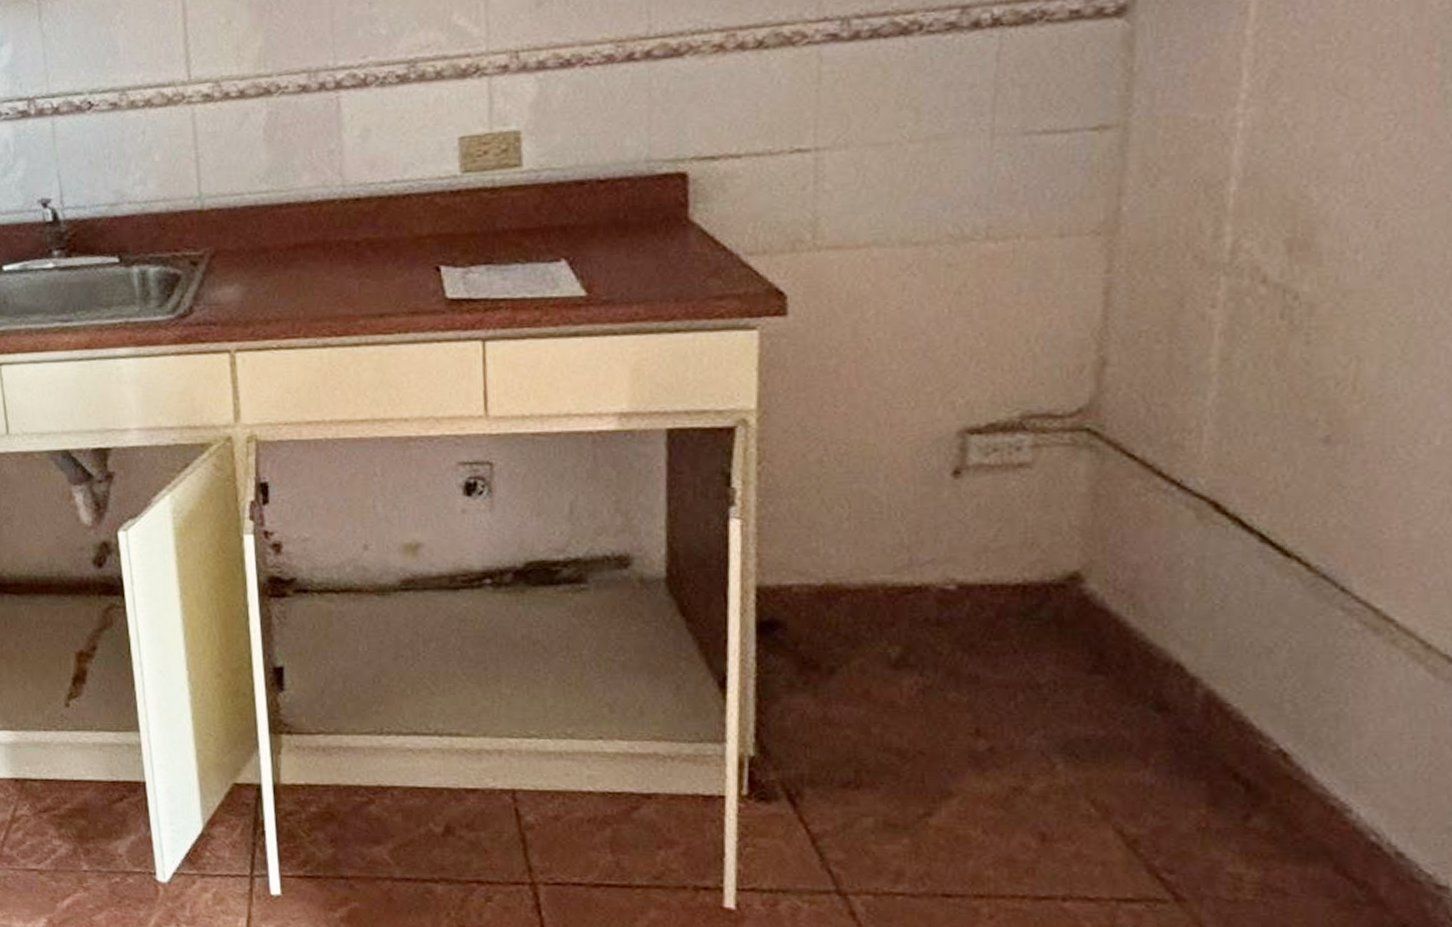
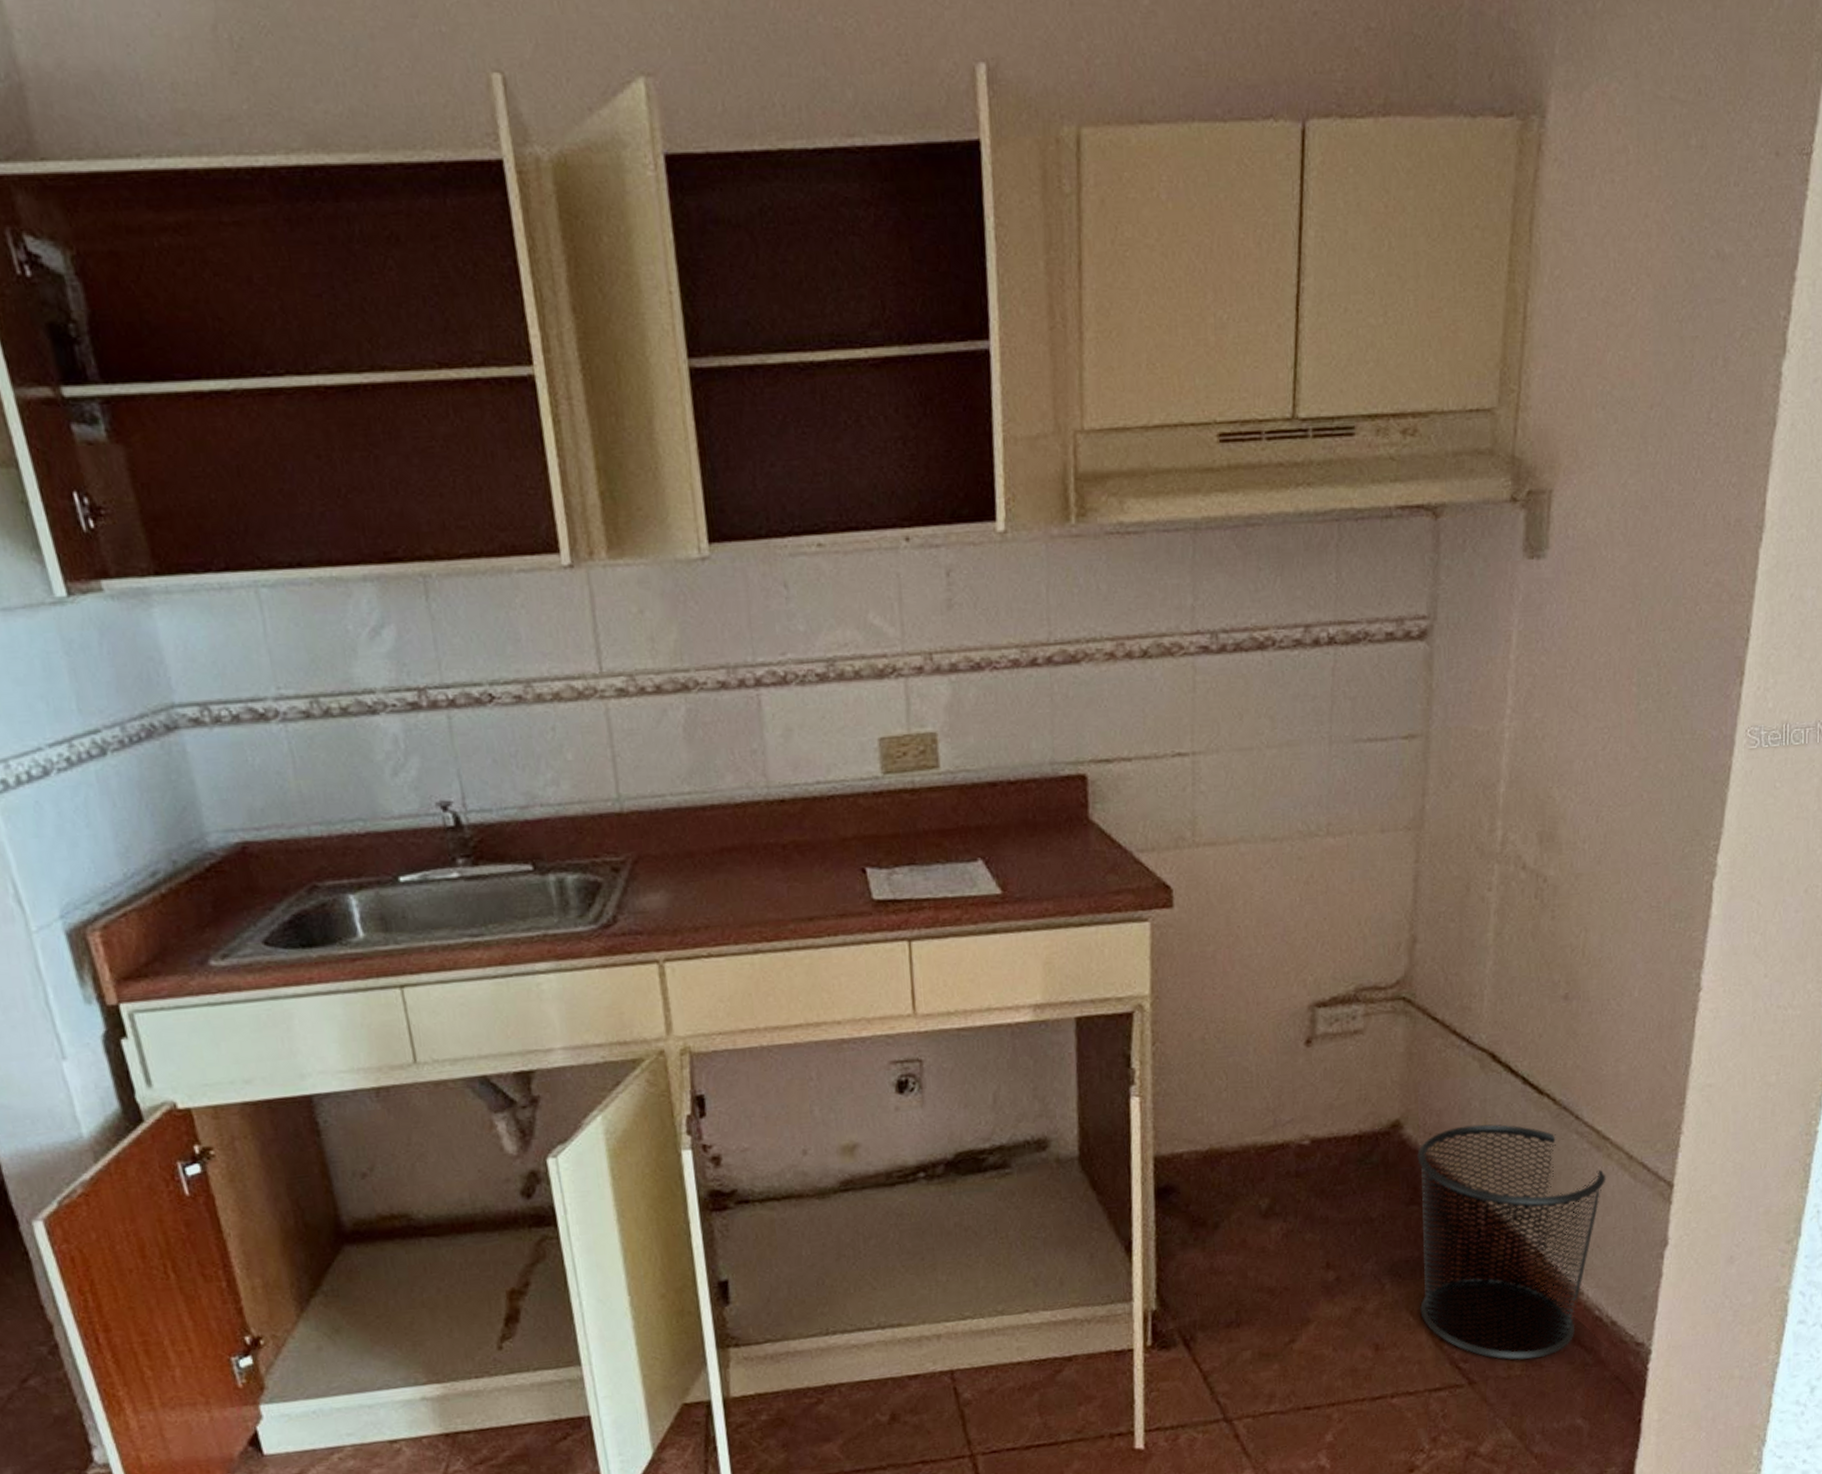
trash can: none [1104,586,1389,883] -> present [1417,1123,1606,1360]

